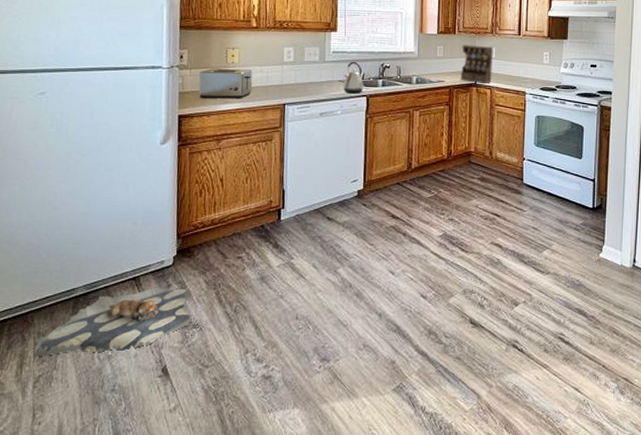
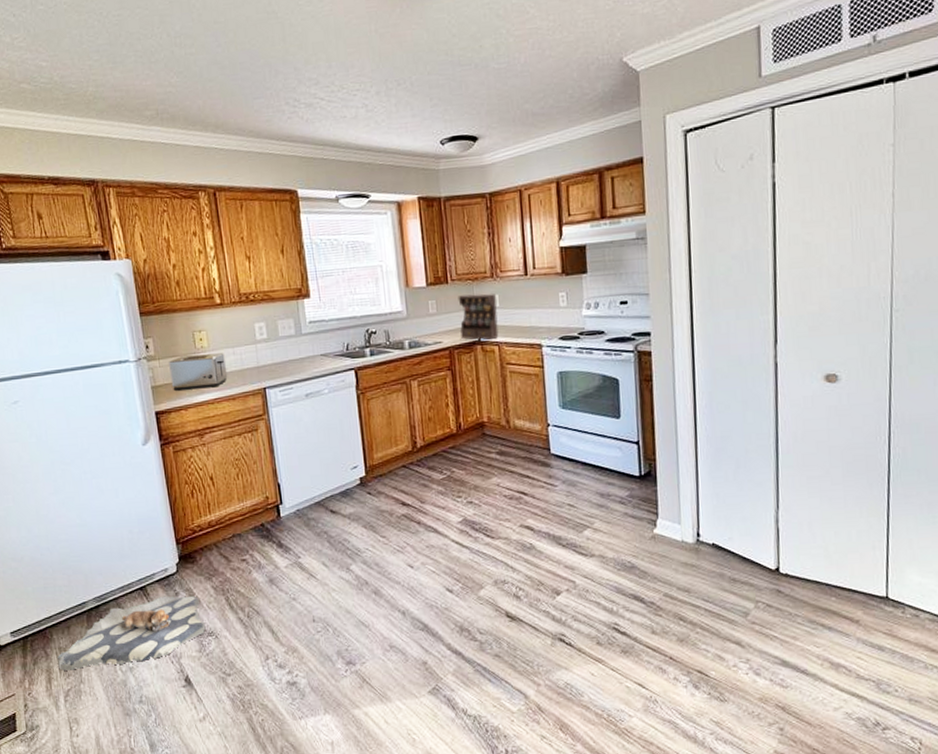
kettle: present [343,61,364,94] -> none [326,330,350,369]

